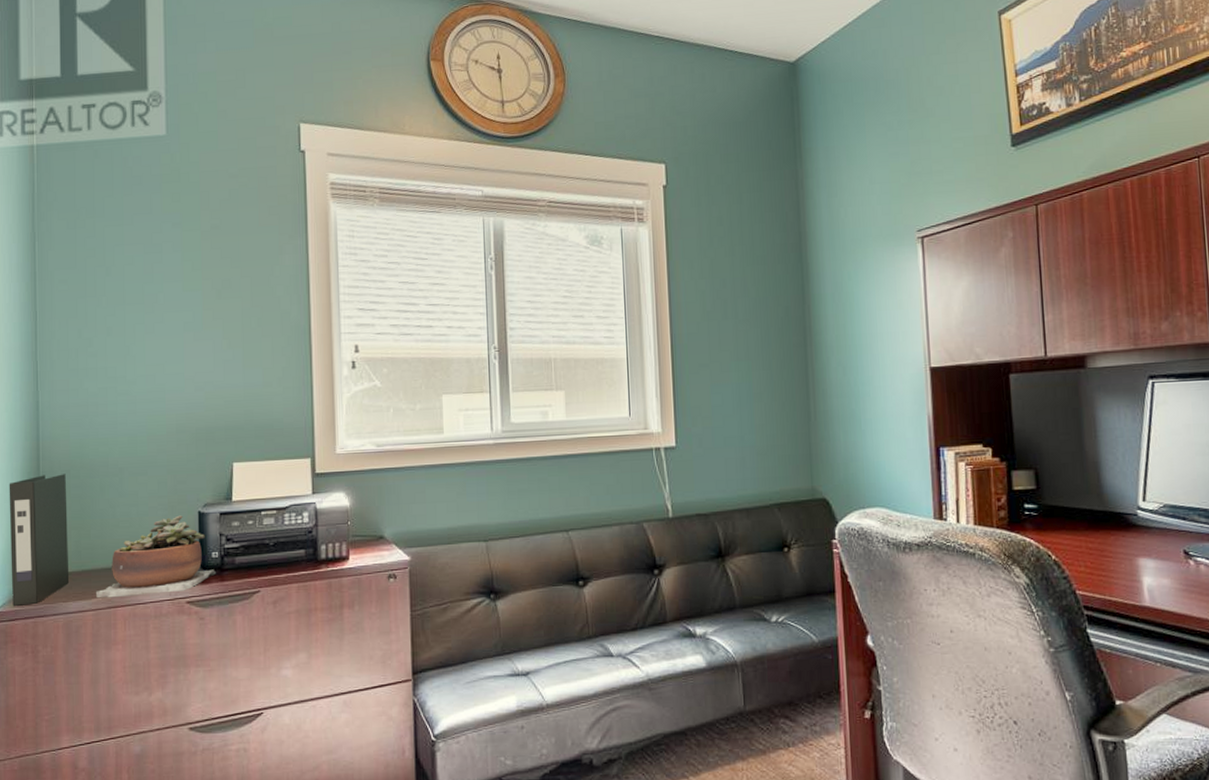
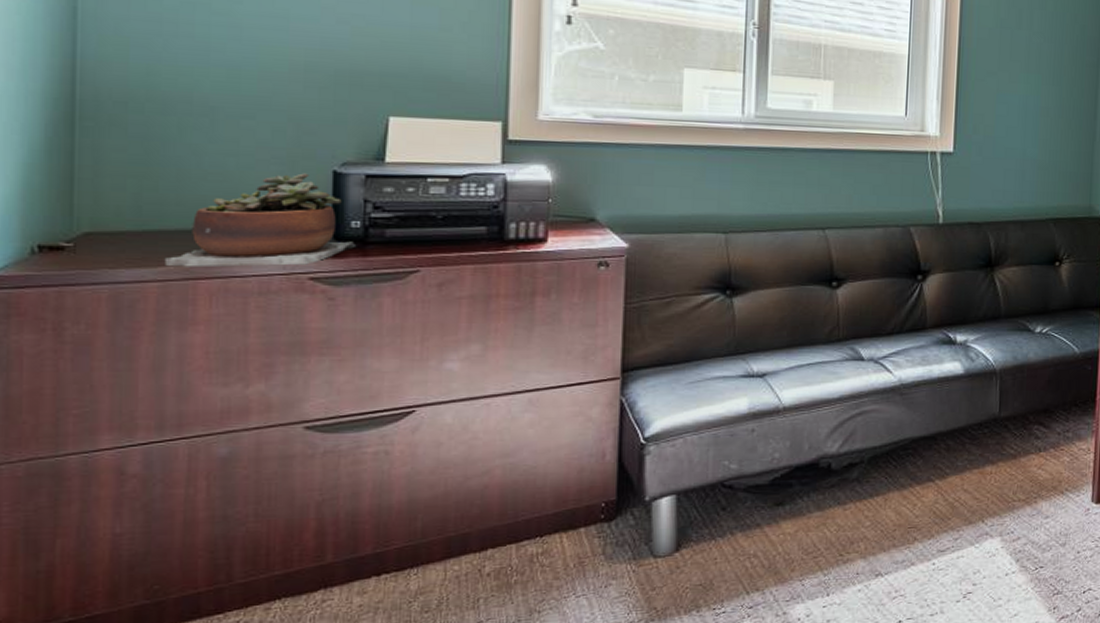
binder: present [9,474,70,606] -> none [19,104,122,270]

